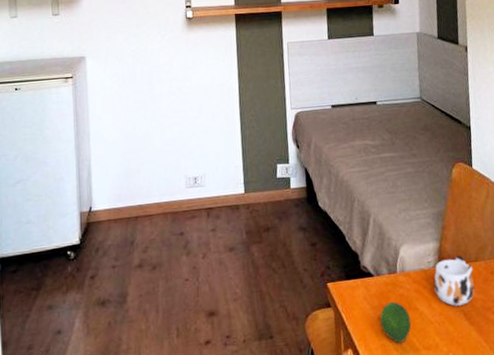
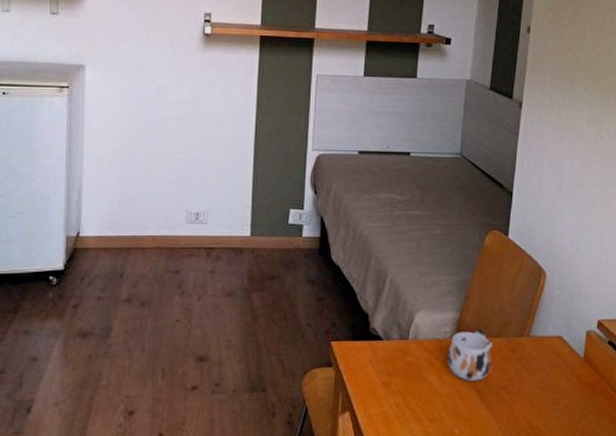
fruit: present [380,301,412,344] -> none [384,368,418,412]

